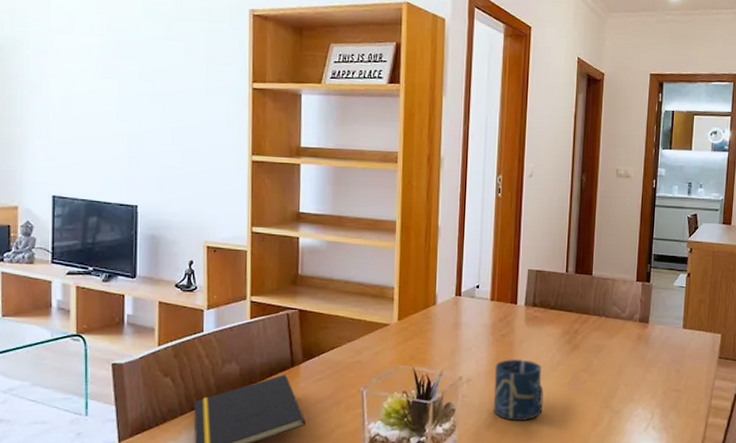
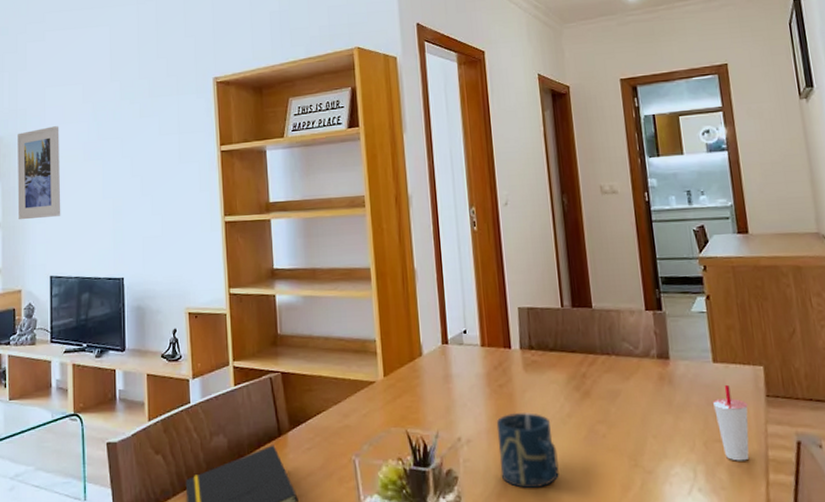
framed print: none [14,34,67,134] -> present [17,126,61,220]
cup: none [676,346,704,407] -> present [712,384,750,461]

